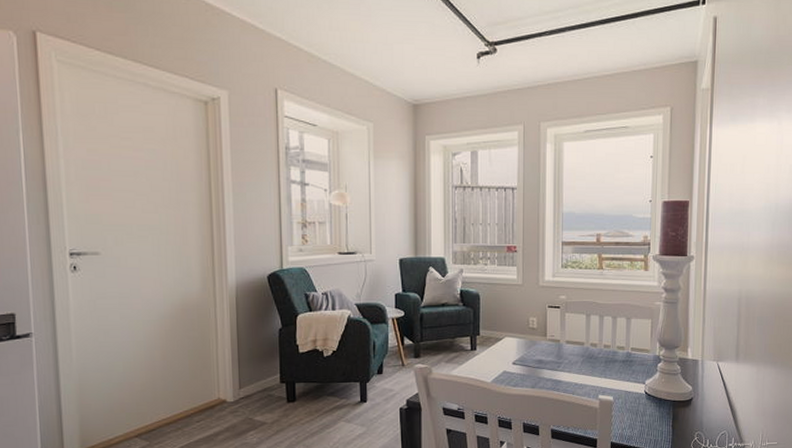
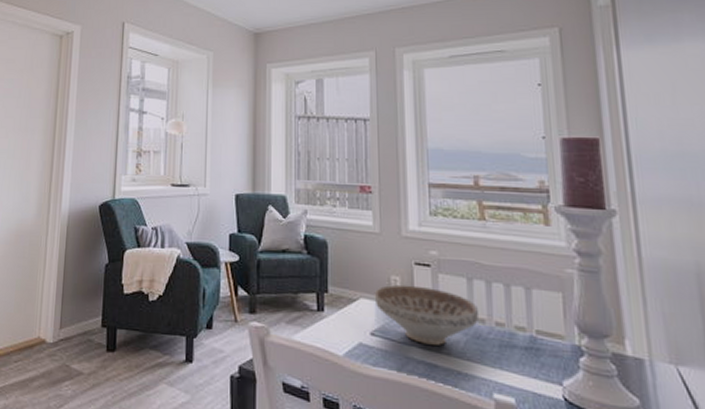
decorative bowl: none [516,323,593,367] -> present [374,284,480,346]

